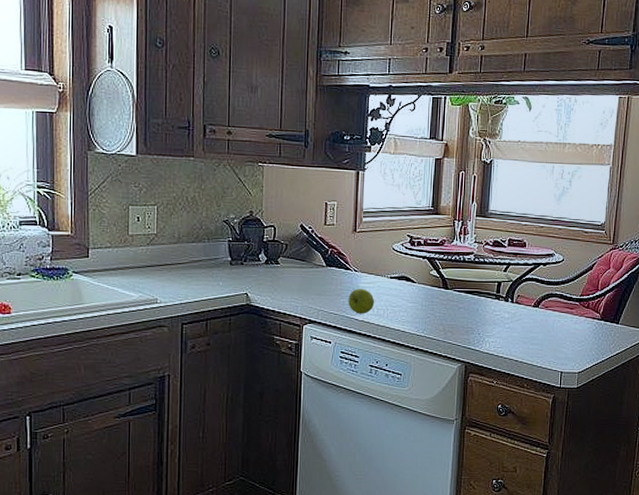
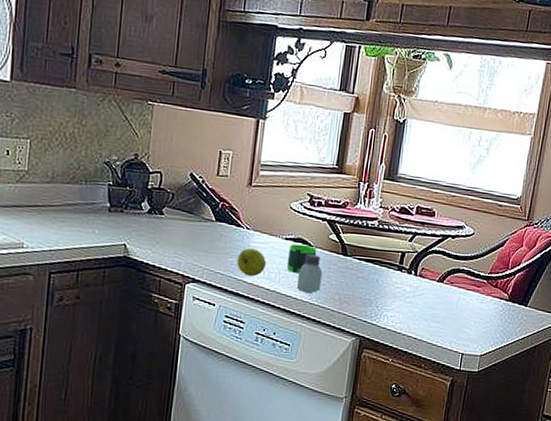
mug: none [393,281,420,309] -> present [286,244,317,274]
saltshaker: none [403,290,427,326] -> present [296,254,323,294]

